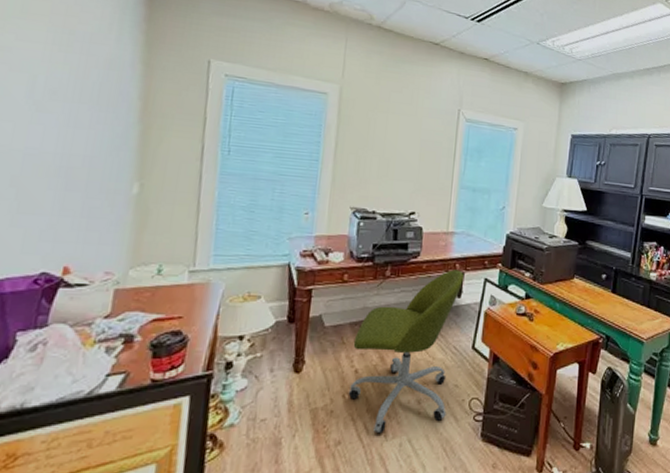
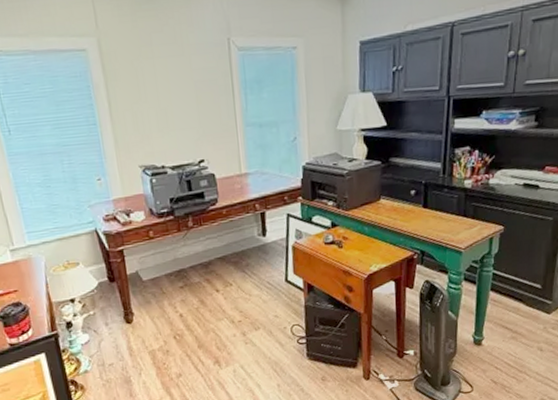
office chair: present [348,270,463,434] -> none [172,210,271,364]

